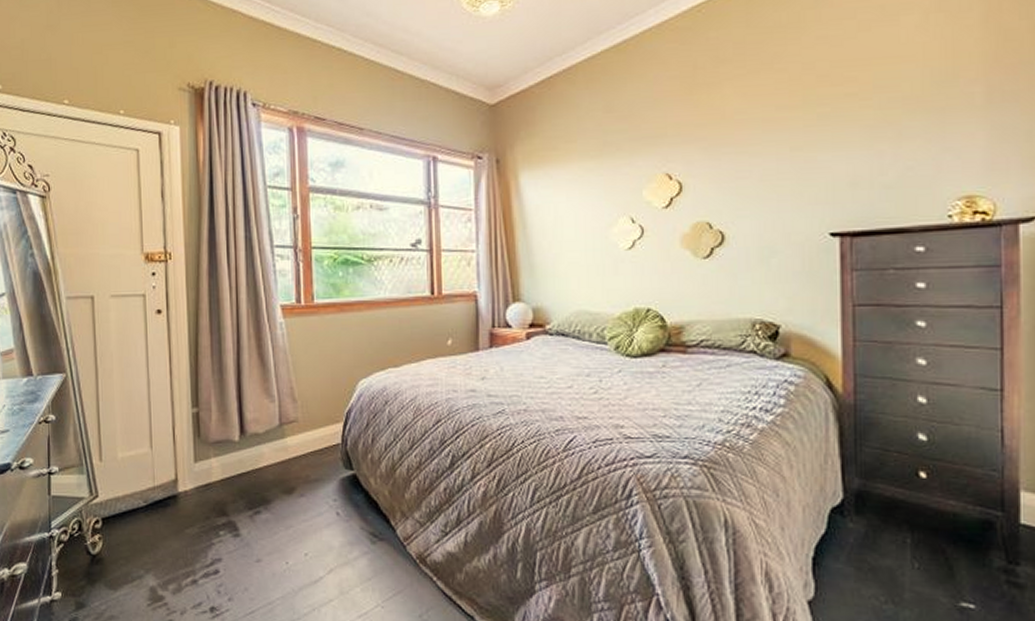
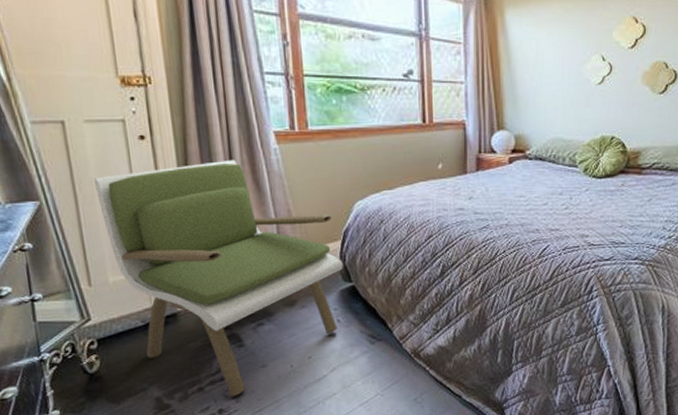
armchair: none [114,334,345,594] -> present [94,159,343,397]

